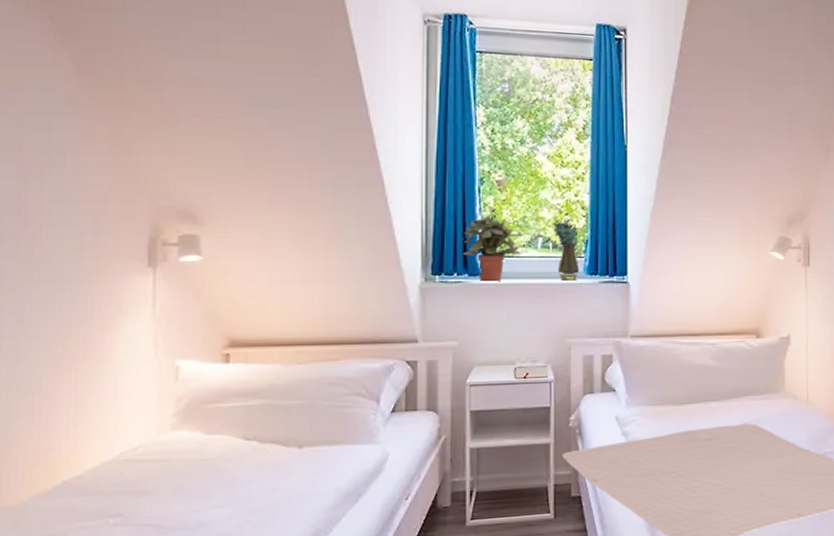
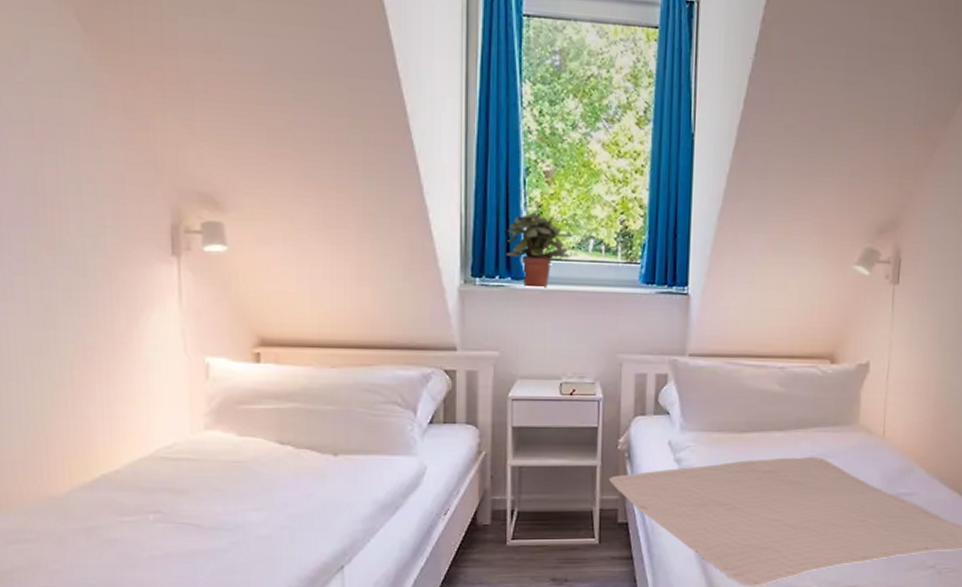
vase: present [553,218,580,282] -> none [606,217,635,291]

